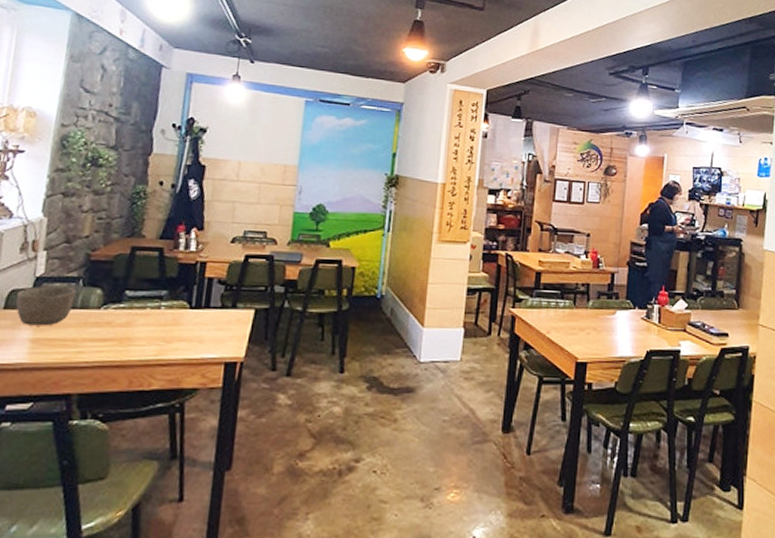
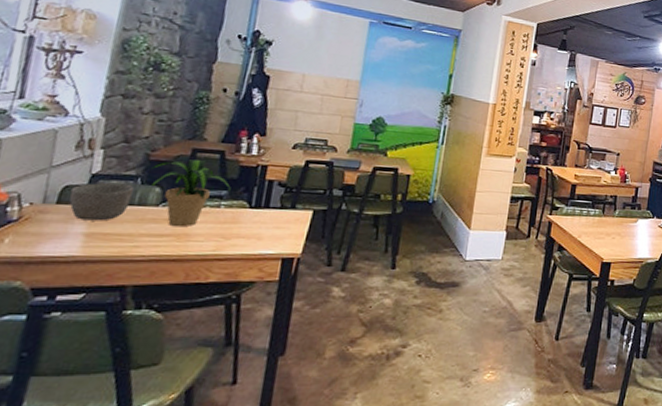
potted plant: none [92,258,171,331] -> present [151,159,231,227]

